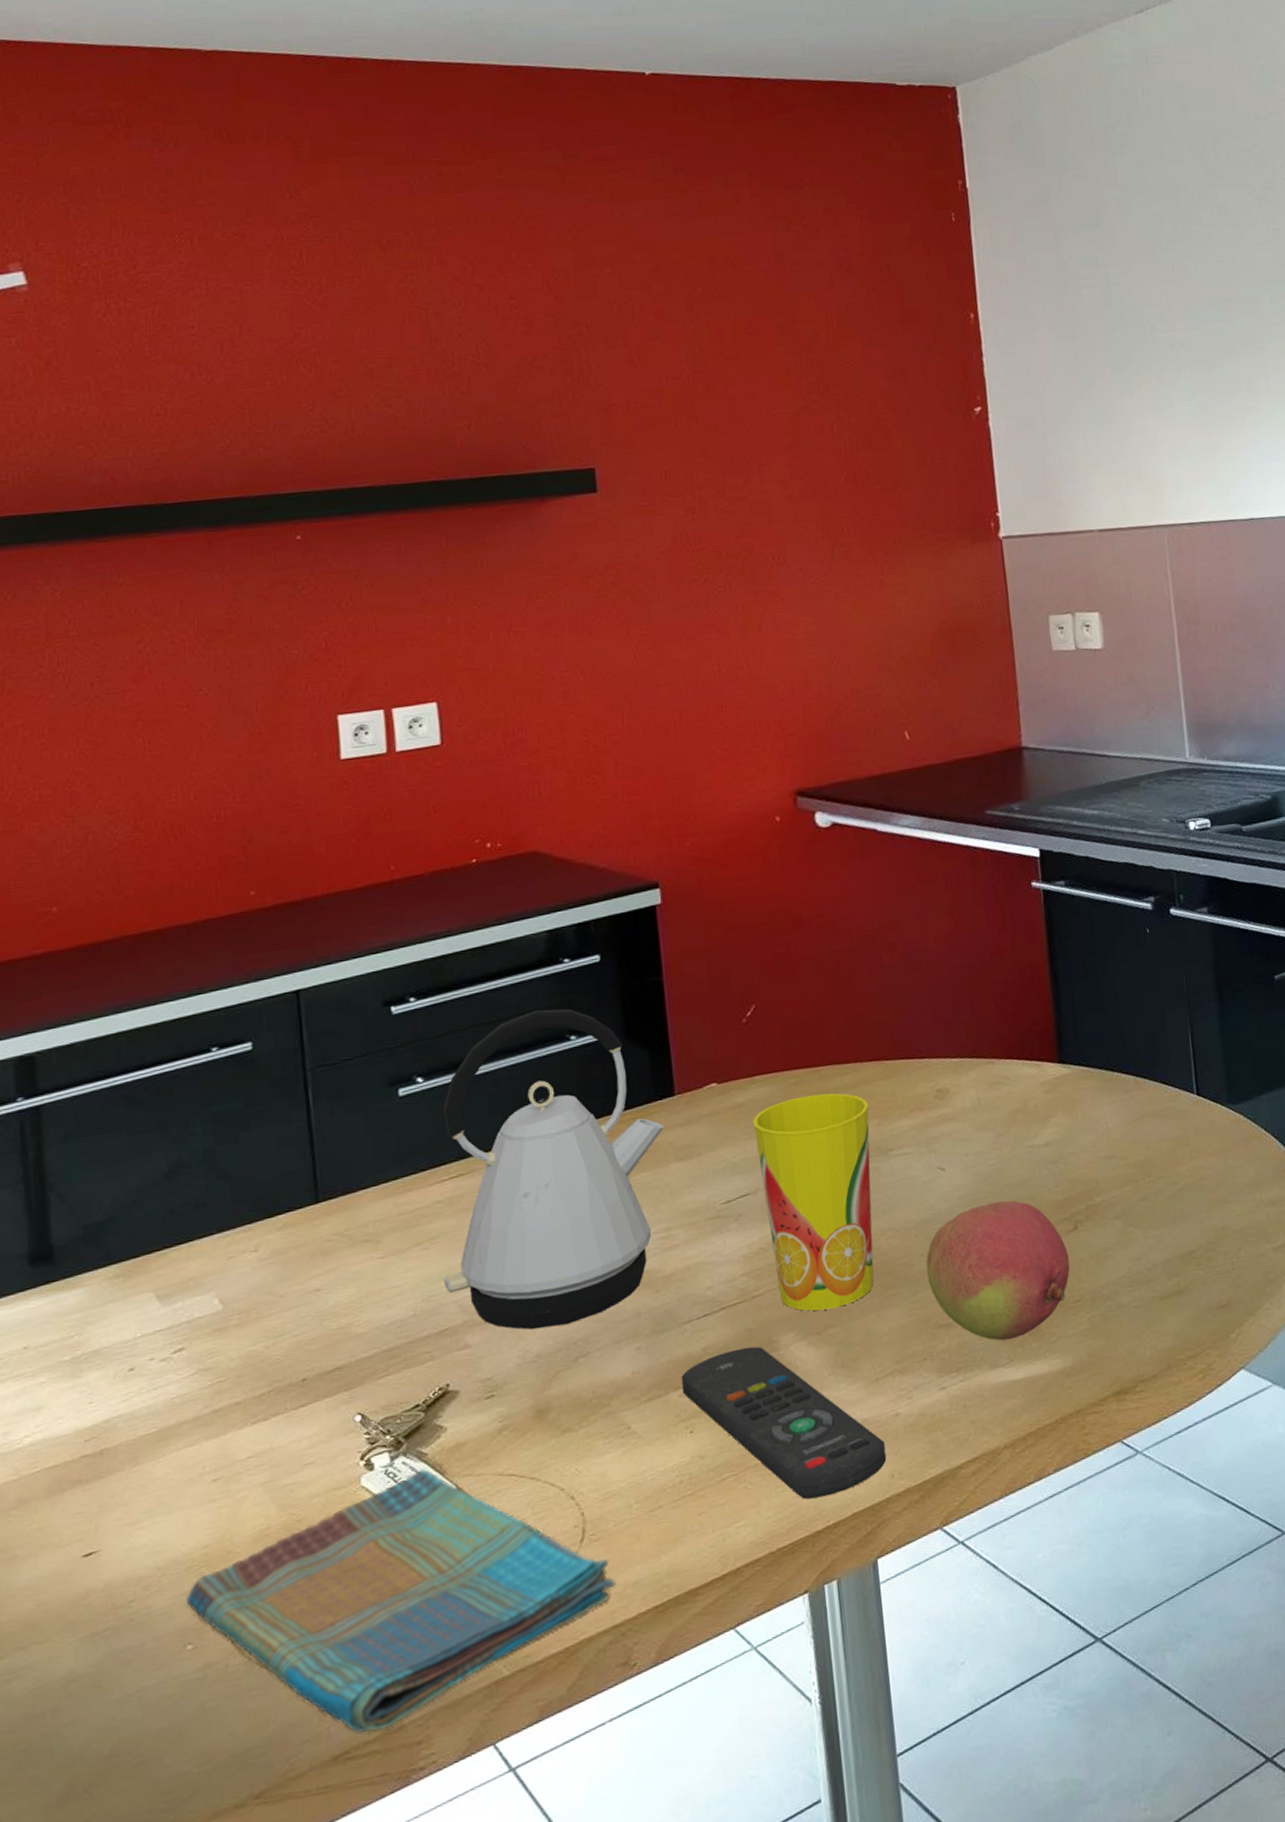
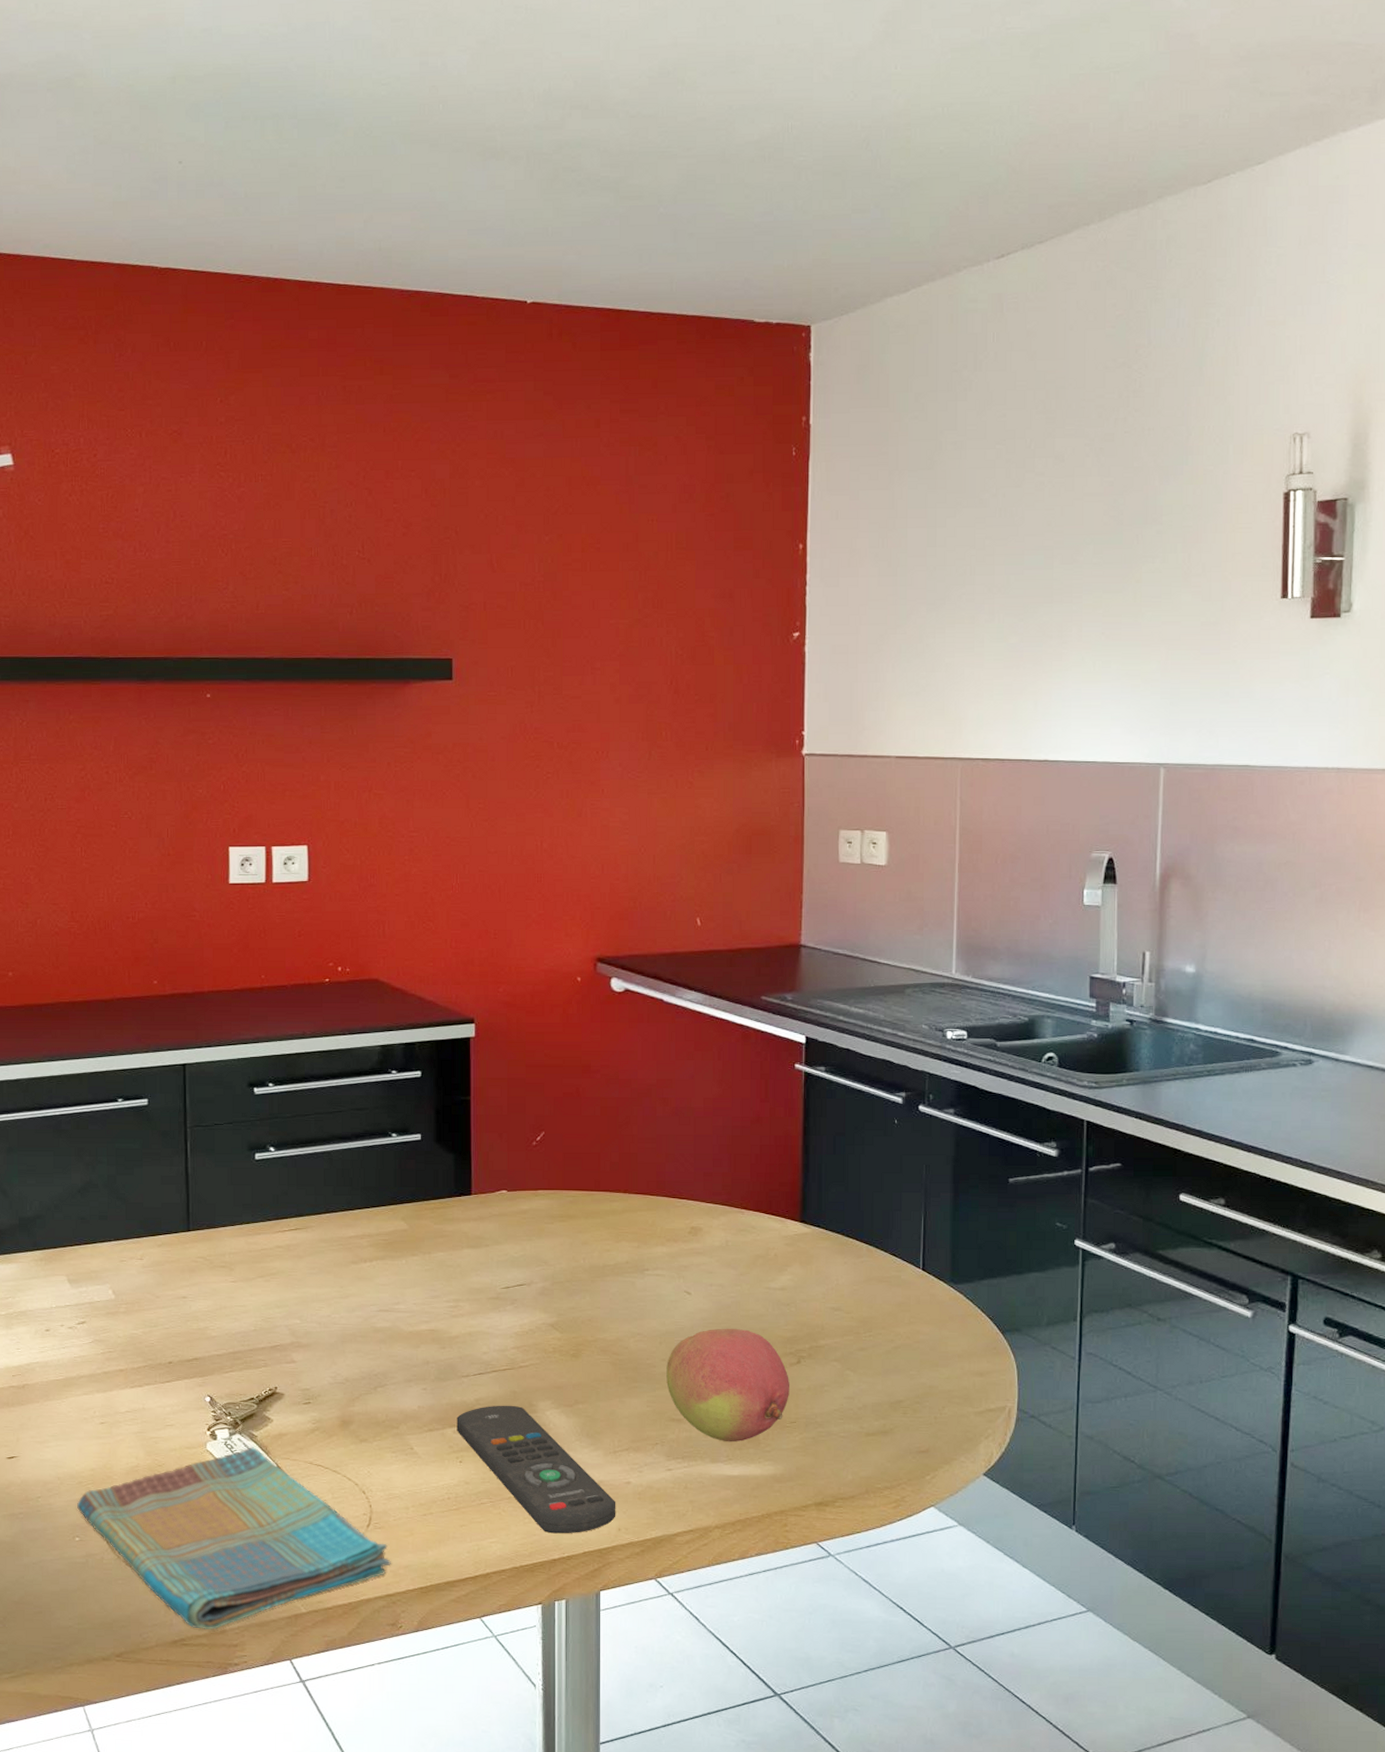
kettle: present [443,1008,665,1330] -> none [279,1108,461,1359]
cup: present [752,1093,874,1311] -> none [533,1213,632,1388]

